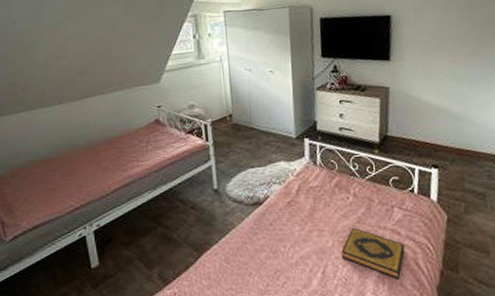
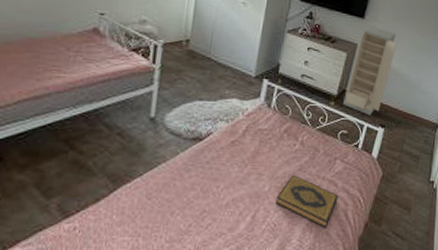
storage cabinet: none [387,66,432,158] -> present [343,25,398,115]

